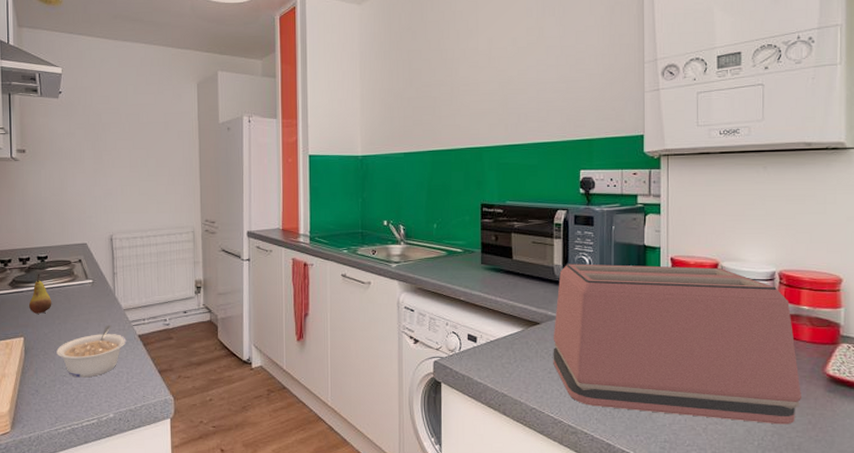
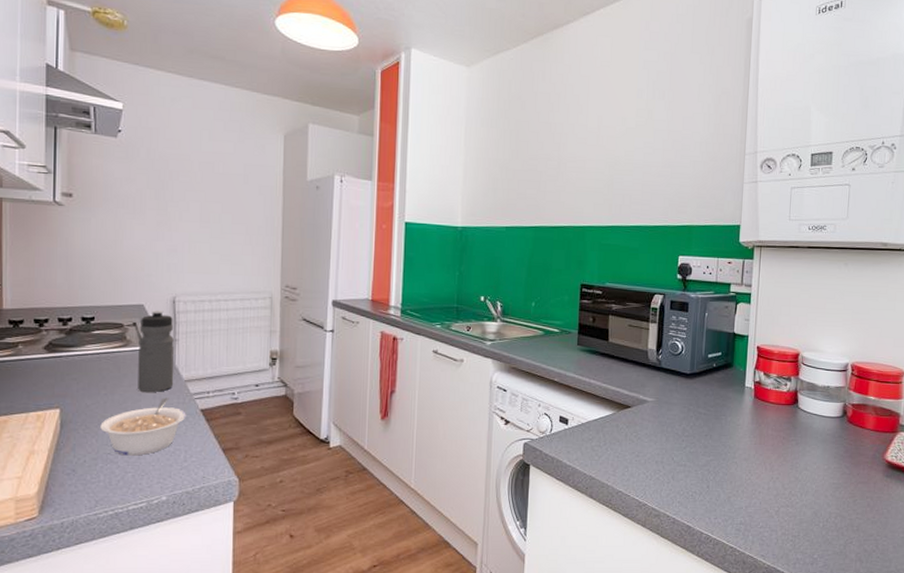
fruit: present [28,273,52,314] -> none [67,336,98,383]
water bottle: none [84,248,115,321] -> present [138,310,174,393]
toaster: present [553,263,801,425] -> none [641,348,863,507]

